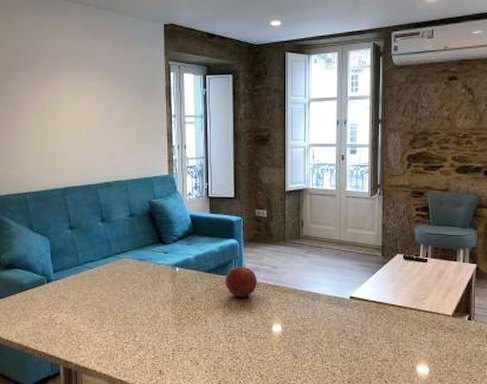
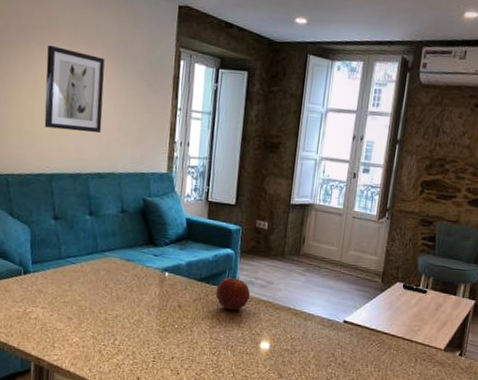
wall art: none [52,73,105,147] -> present [44,44,105,133]

